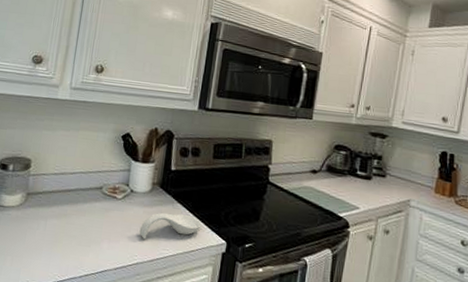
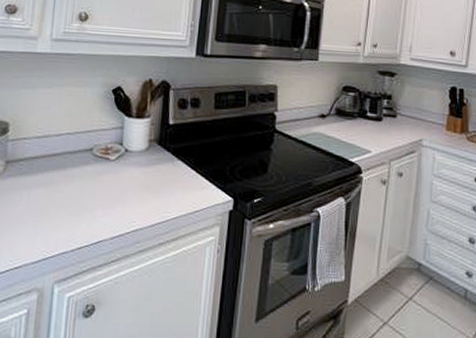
spoon rest: present [139,212,202,240] -> none [137,171,205,203]

